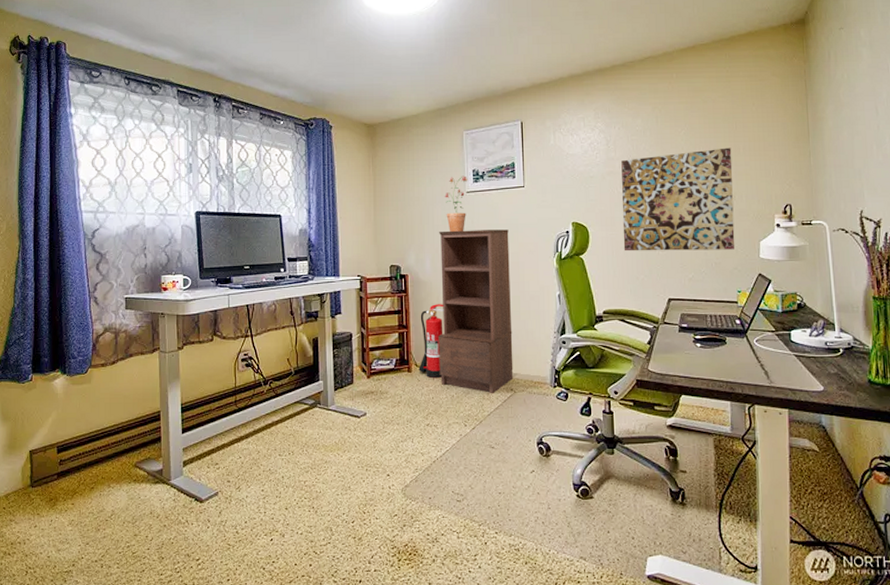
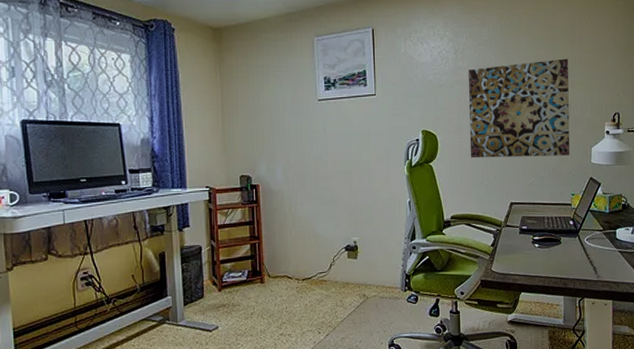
fire extinguisher: present [418,304,444,379] -> none [271,214,297,289]
shelving unit: present [438,229,513,394] -> none [291,138,366,301]
potted plant: present [444,176,468,232] -> none [296,83,319,140]

